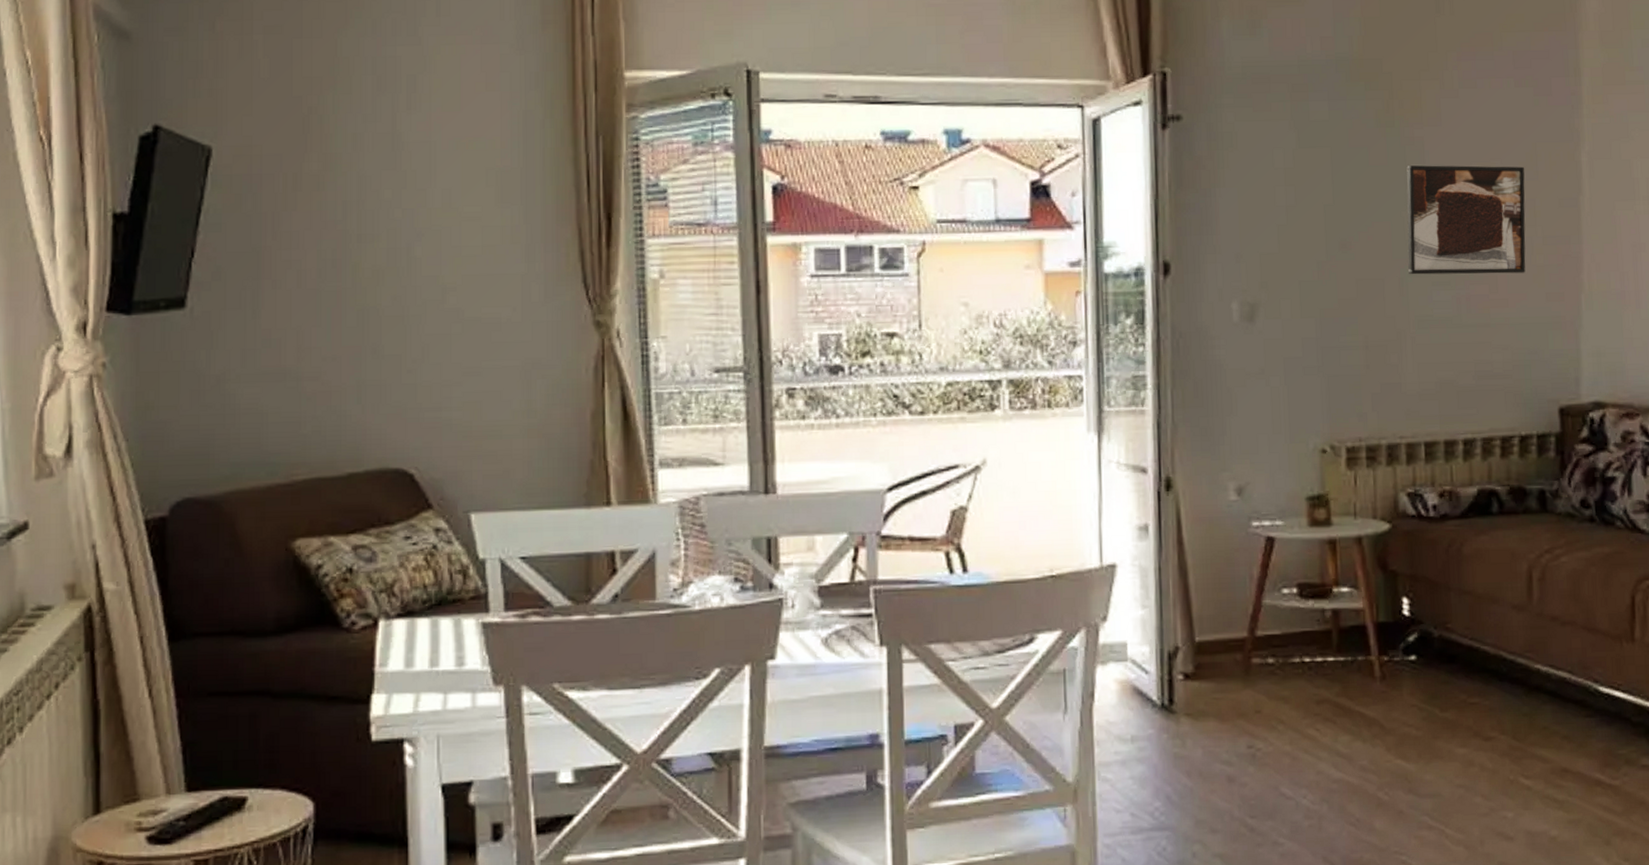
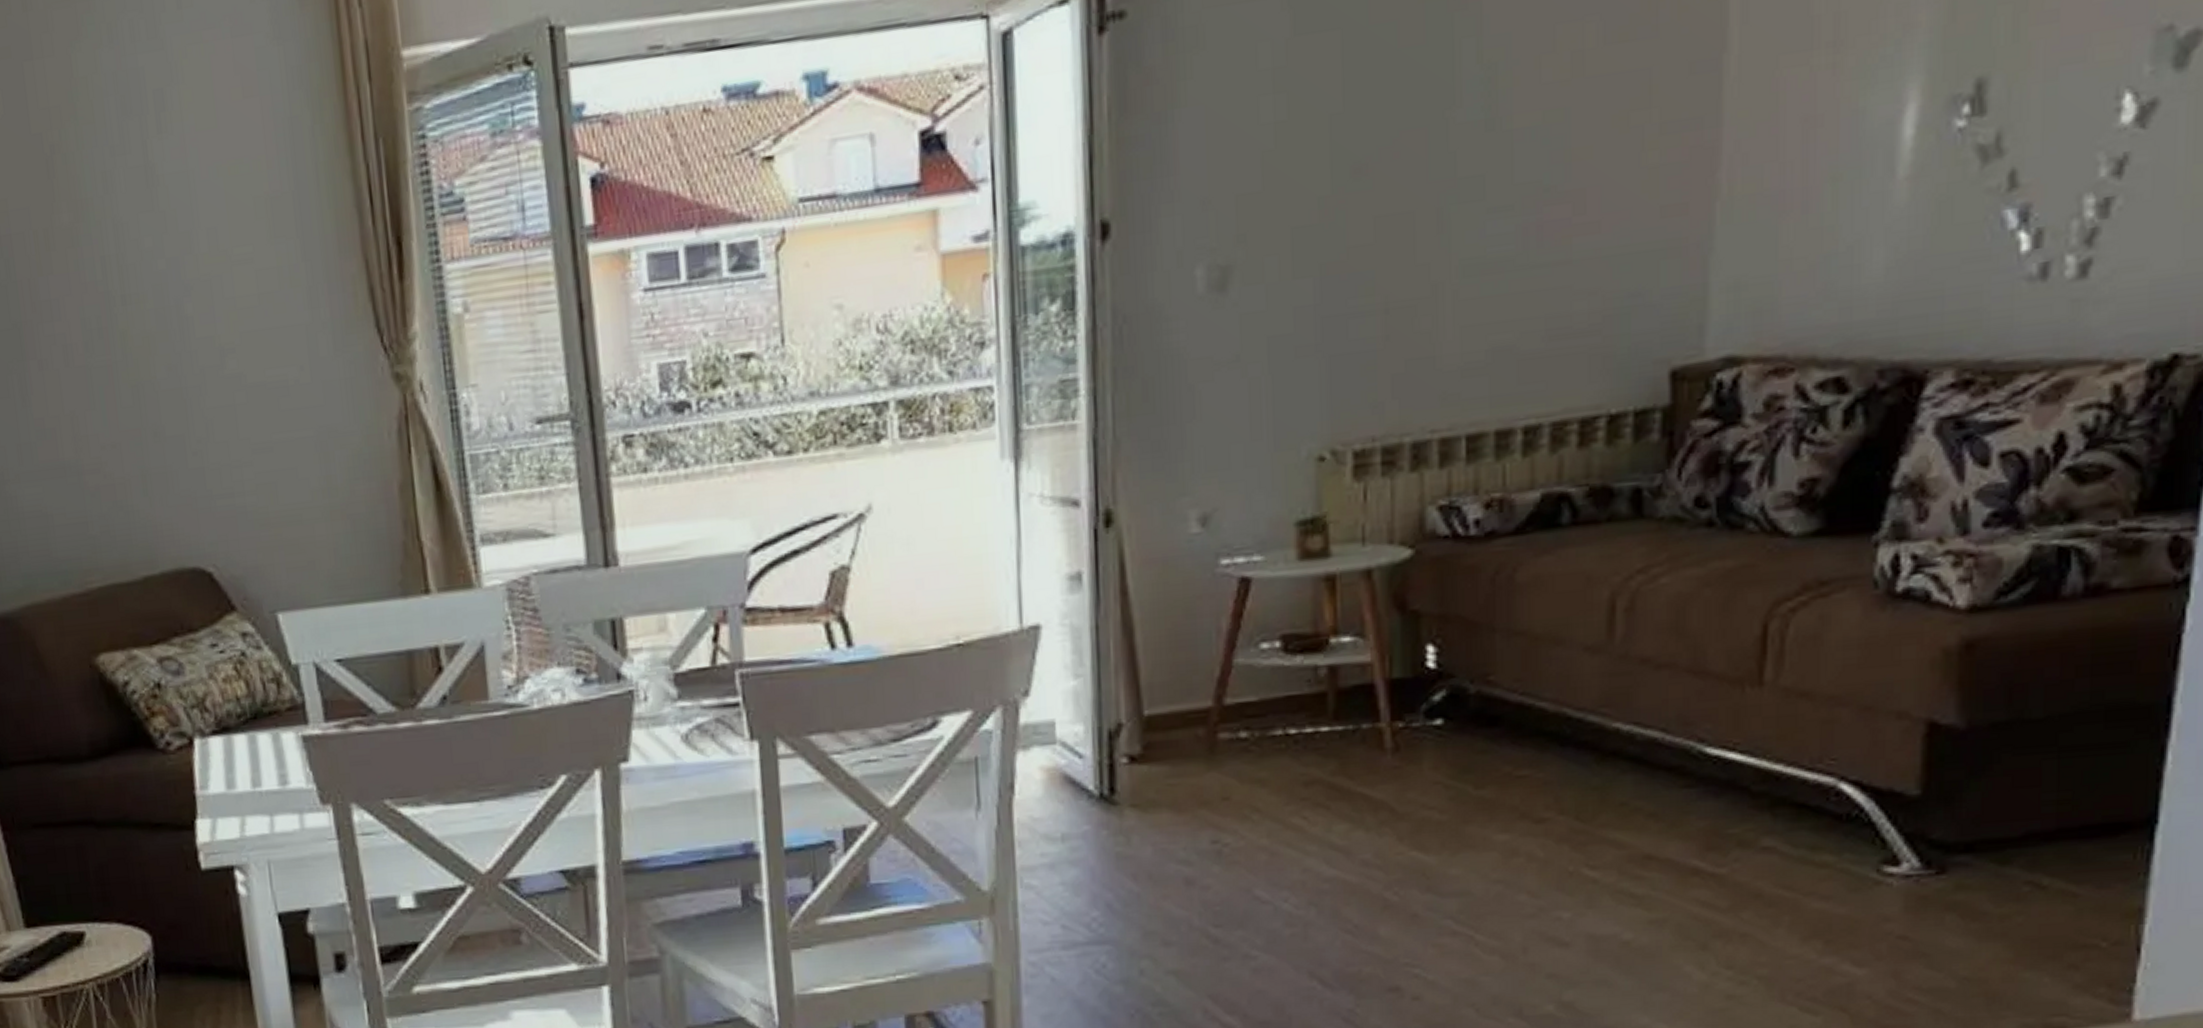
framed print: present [1407,165,1526,275] -> none [1451,20,1637,202]

